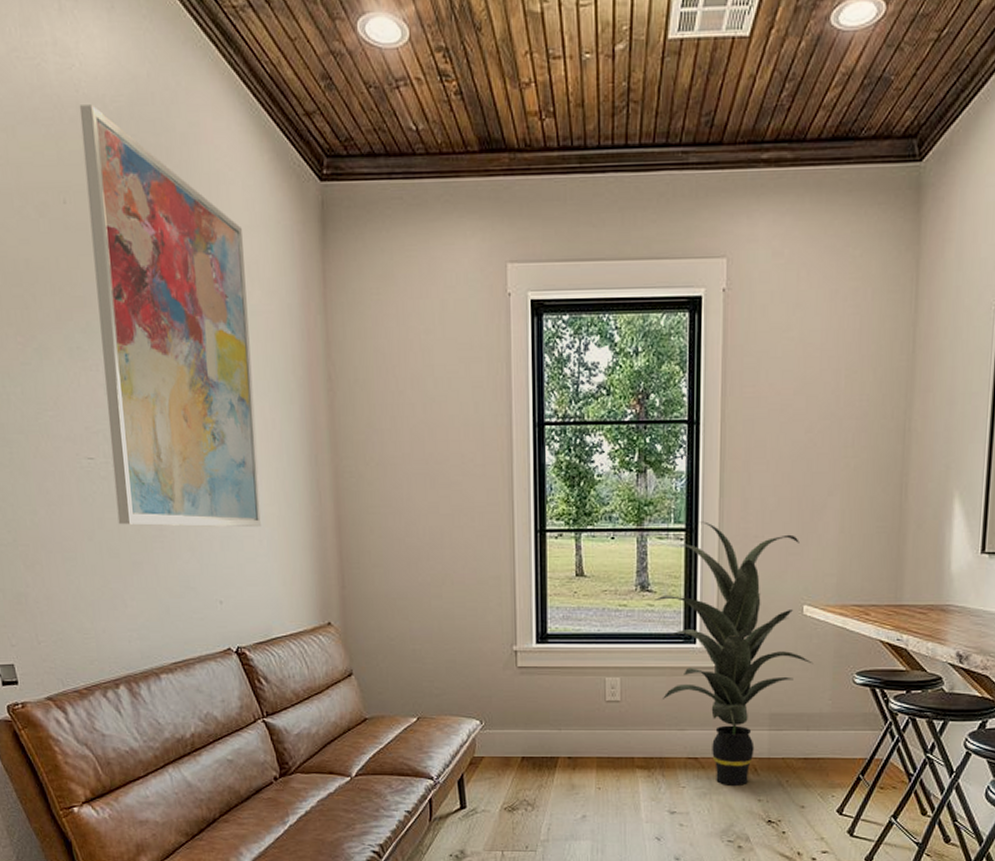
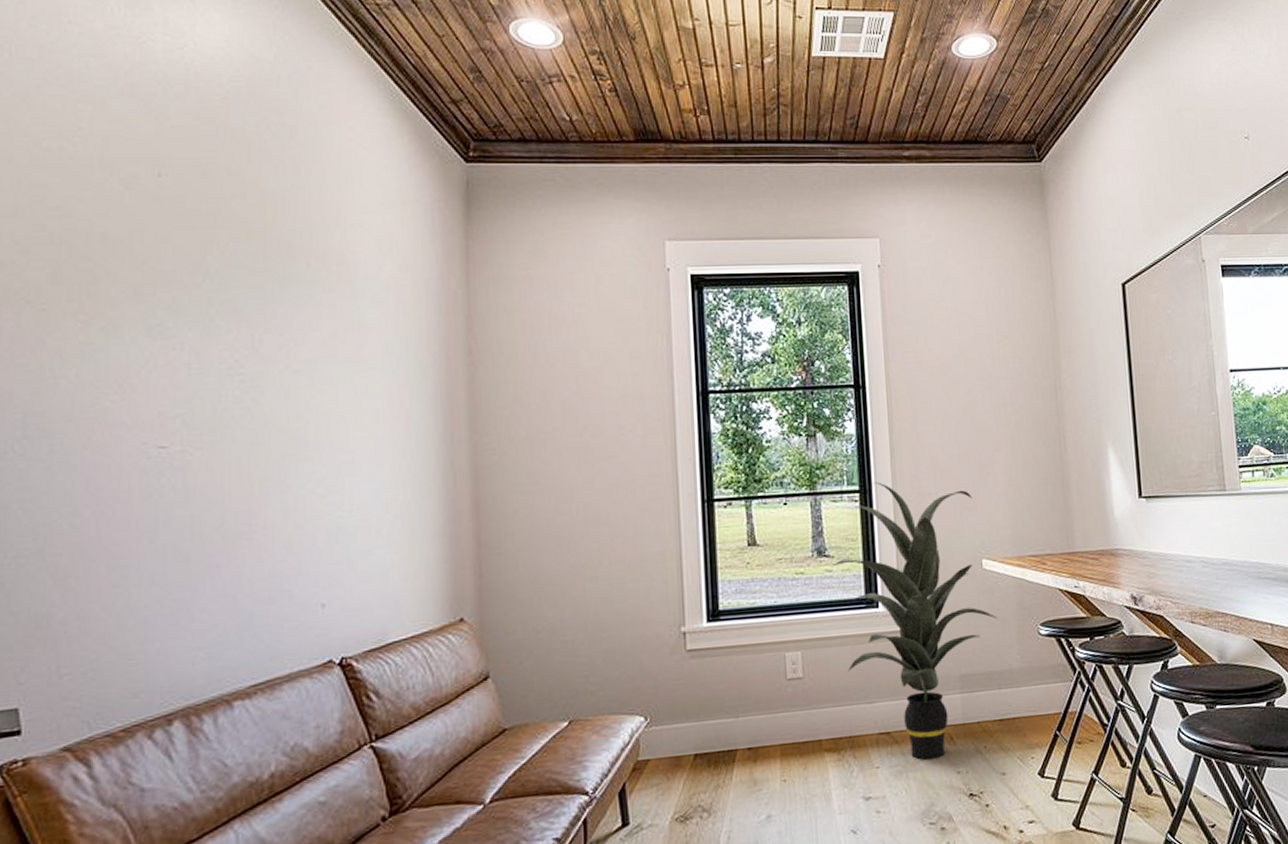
wall art: present [79,105,262,528] -> none [189,83,382,522]

